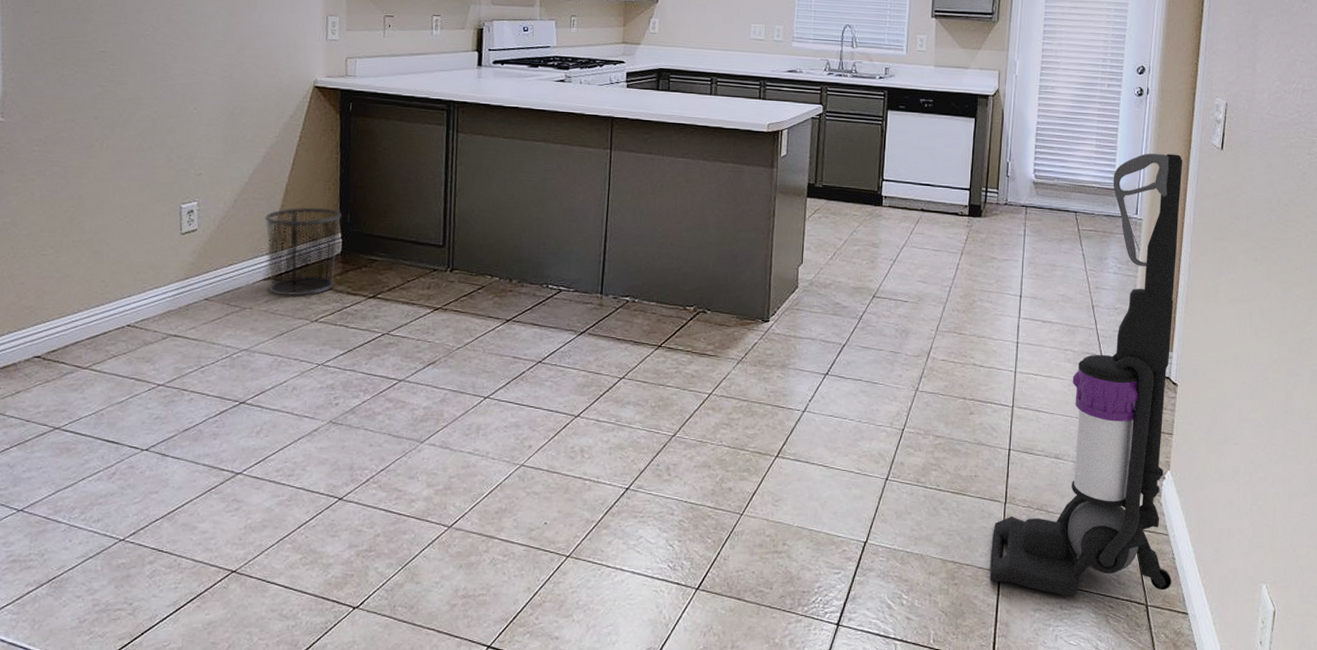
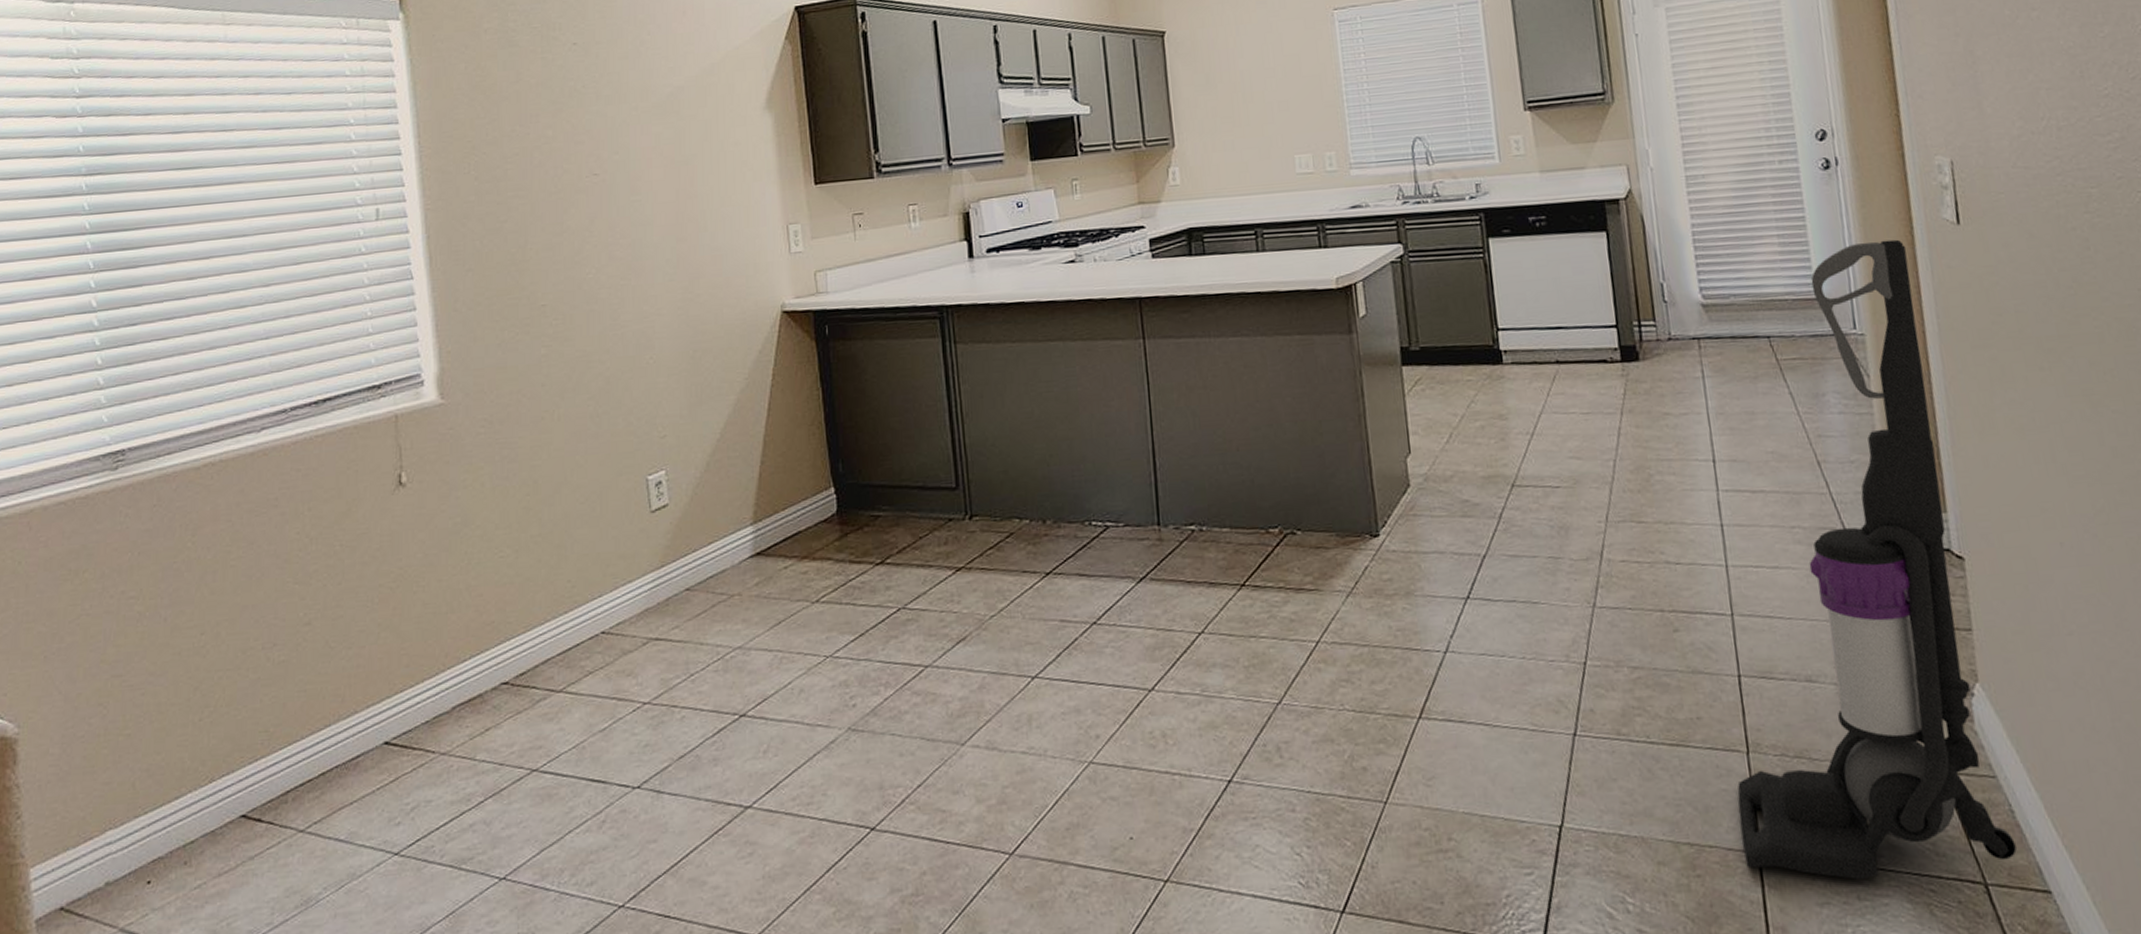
trash can: present [265,207,343,297] -> none [744,457,833,575]

